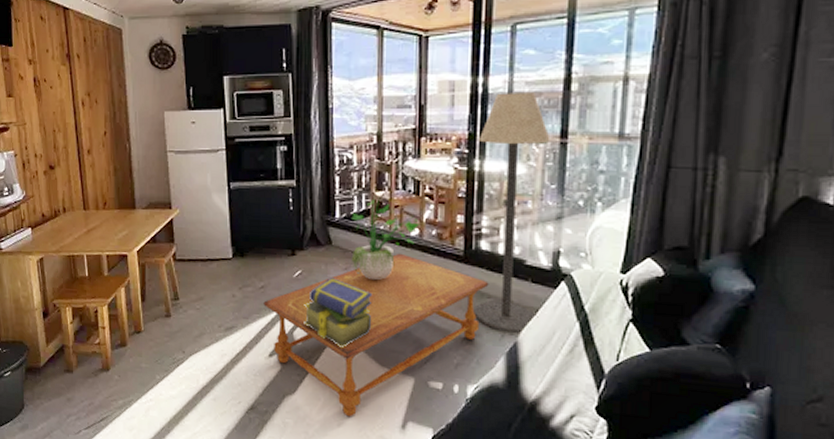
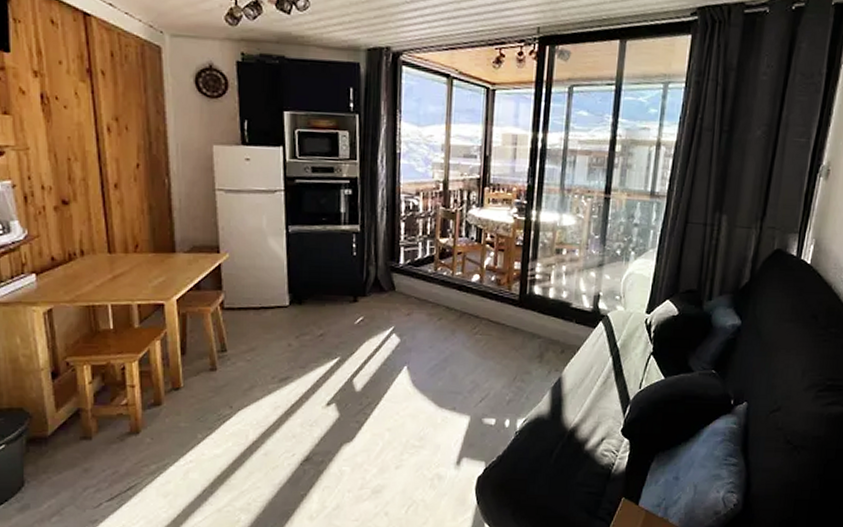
coffee table: present [263,253,489,417] -> none [322,298,540,459]
stack of books: present [304,278,373,349] -> none [364,324,434,393]
potted plant: present [351,188,420,281] -> none [414,235,481,325]
floor lamp: present [474,93,551,334] -> none [525,149,597,370]

